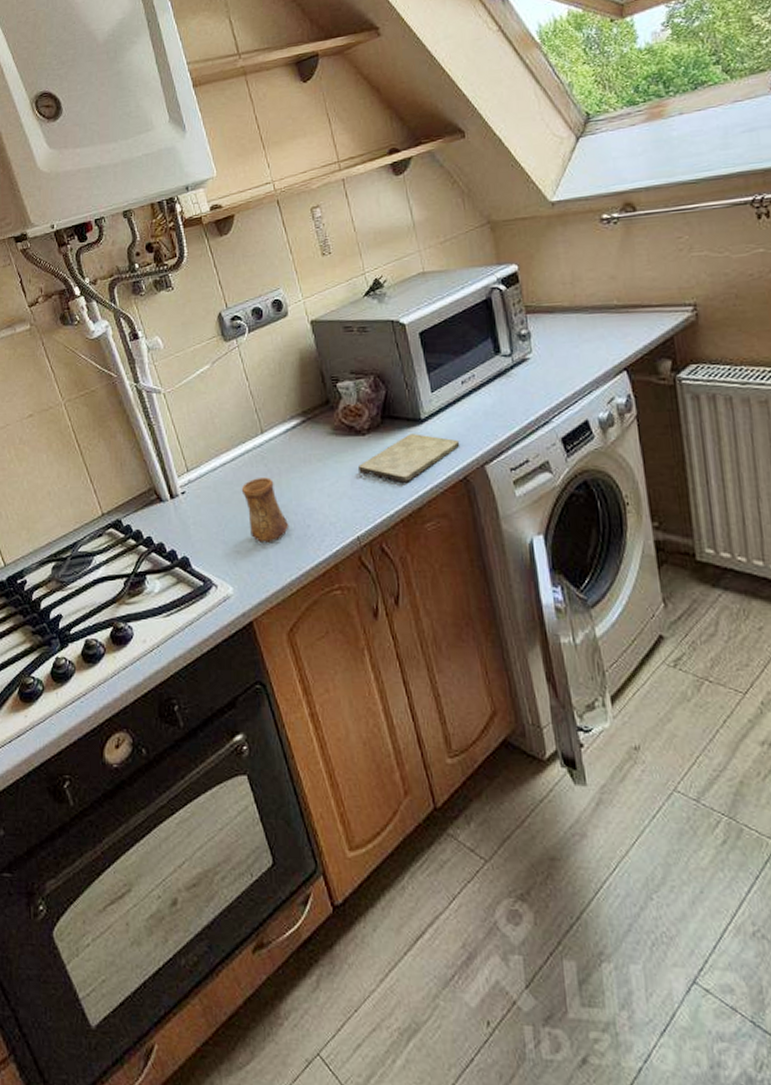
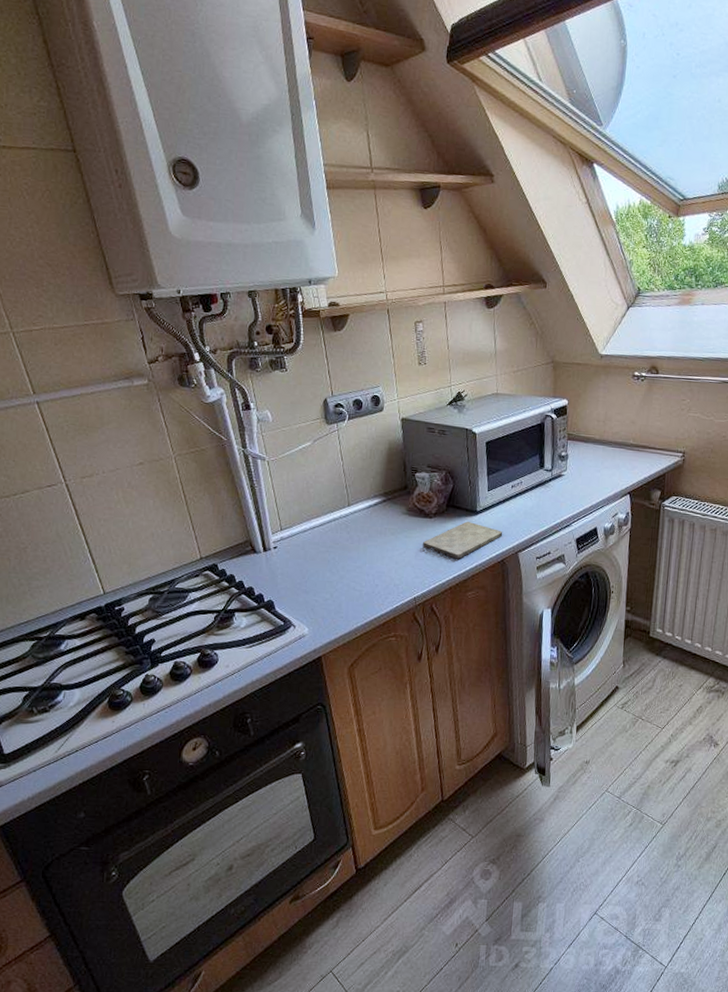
cup: present [241,477,289,544] -> none [325,542,361,596]

